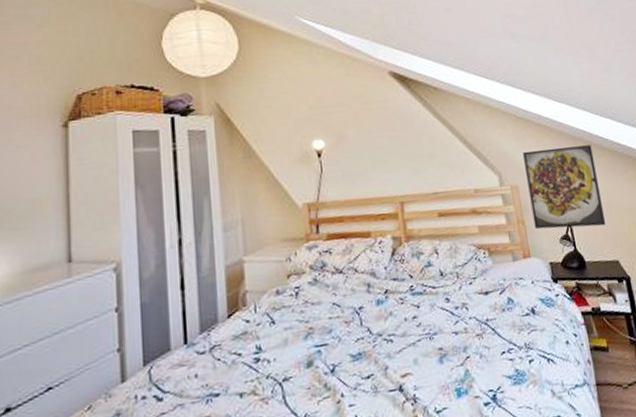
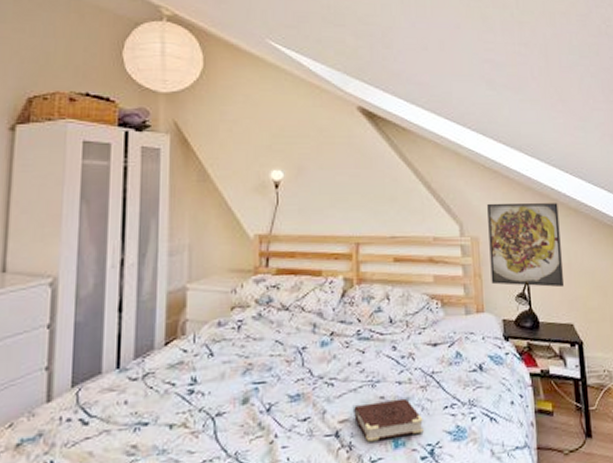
book: none [414,347,484,393] -> present [354,398,424,442]

